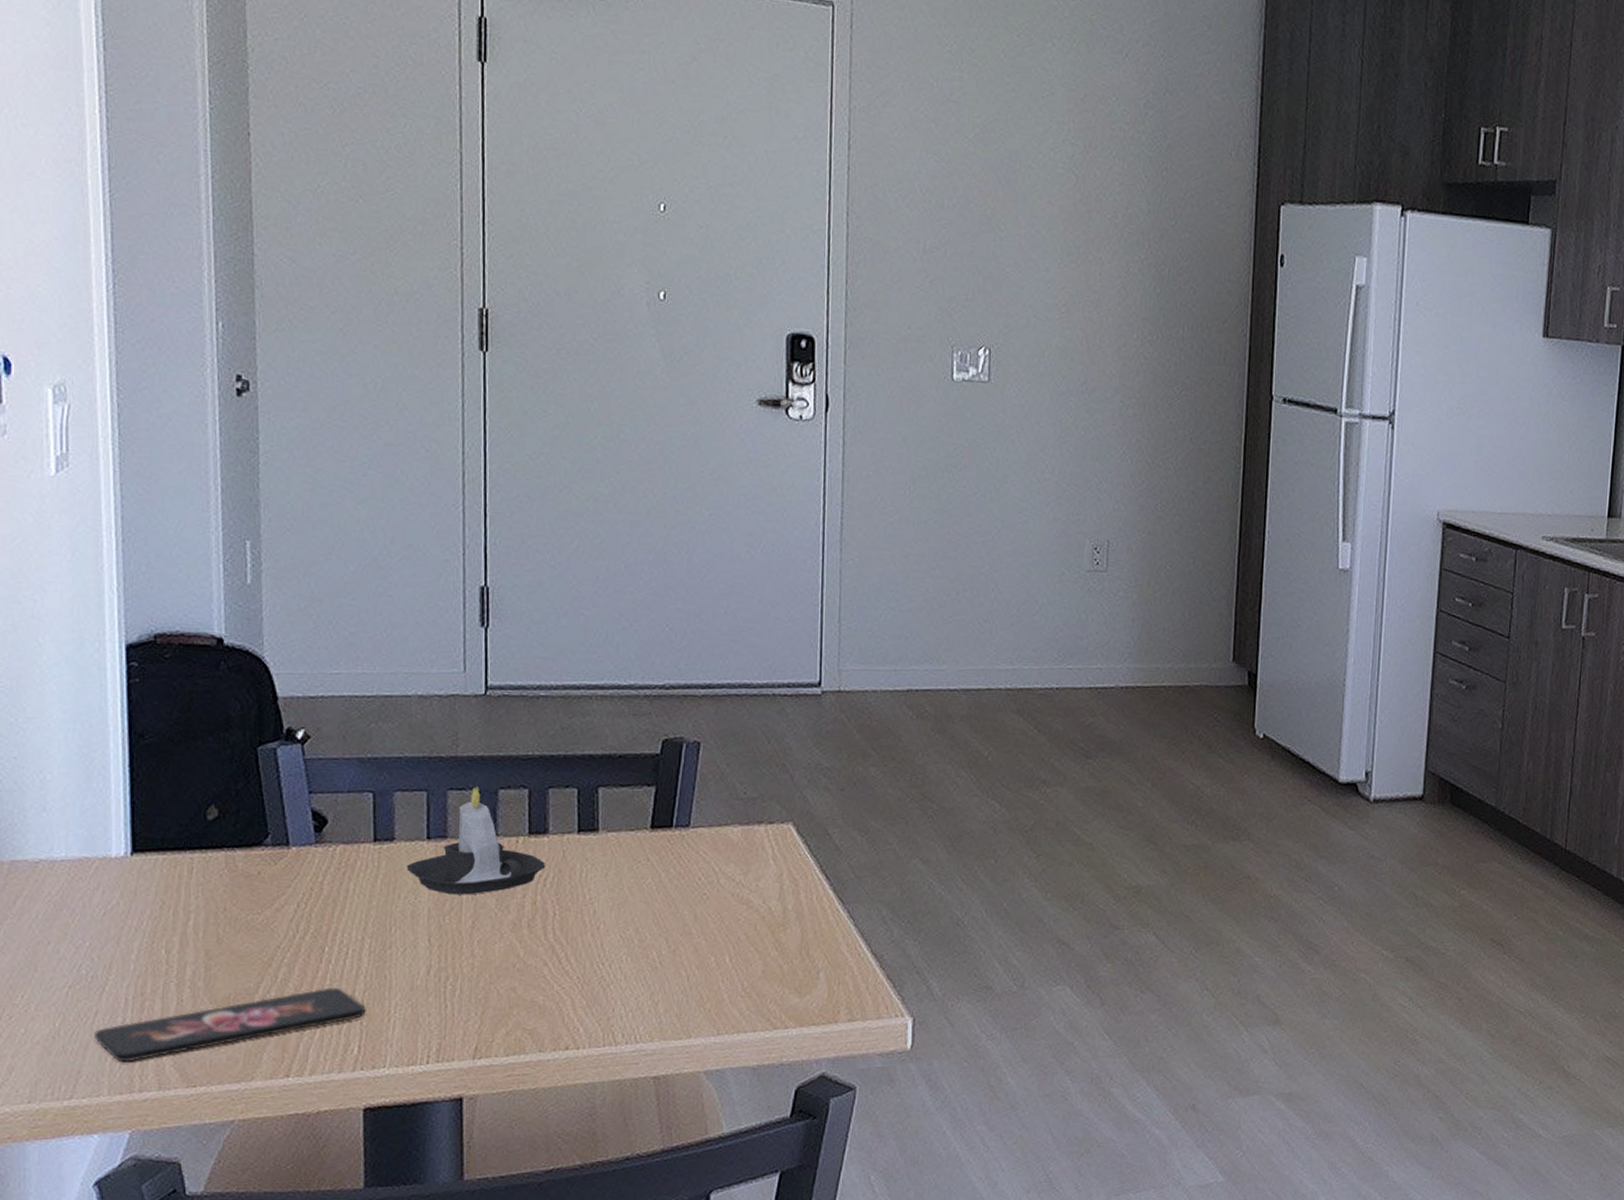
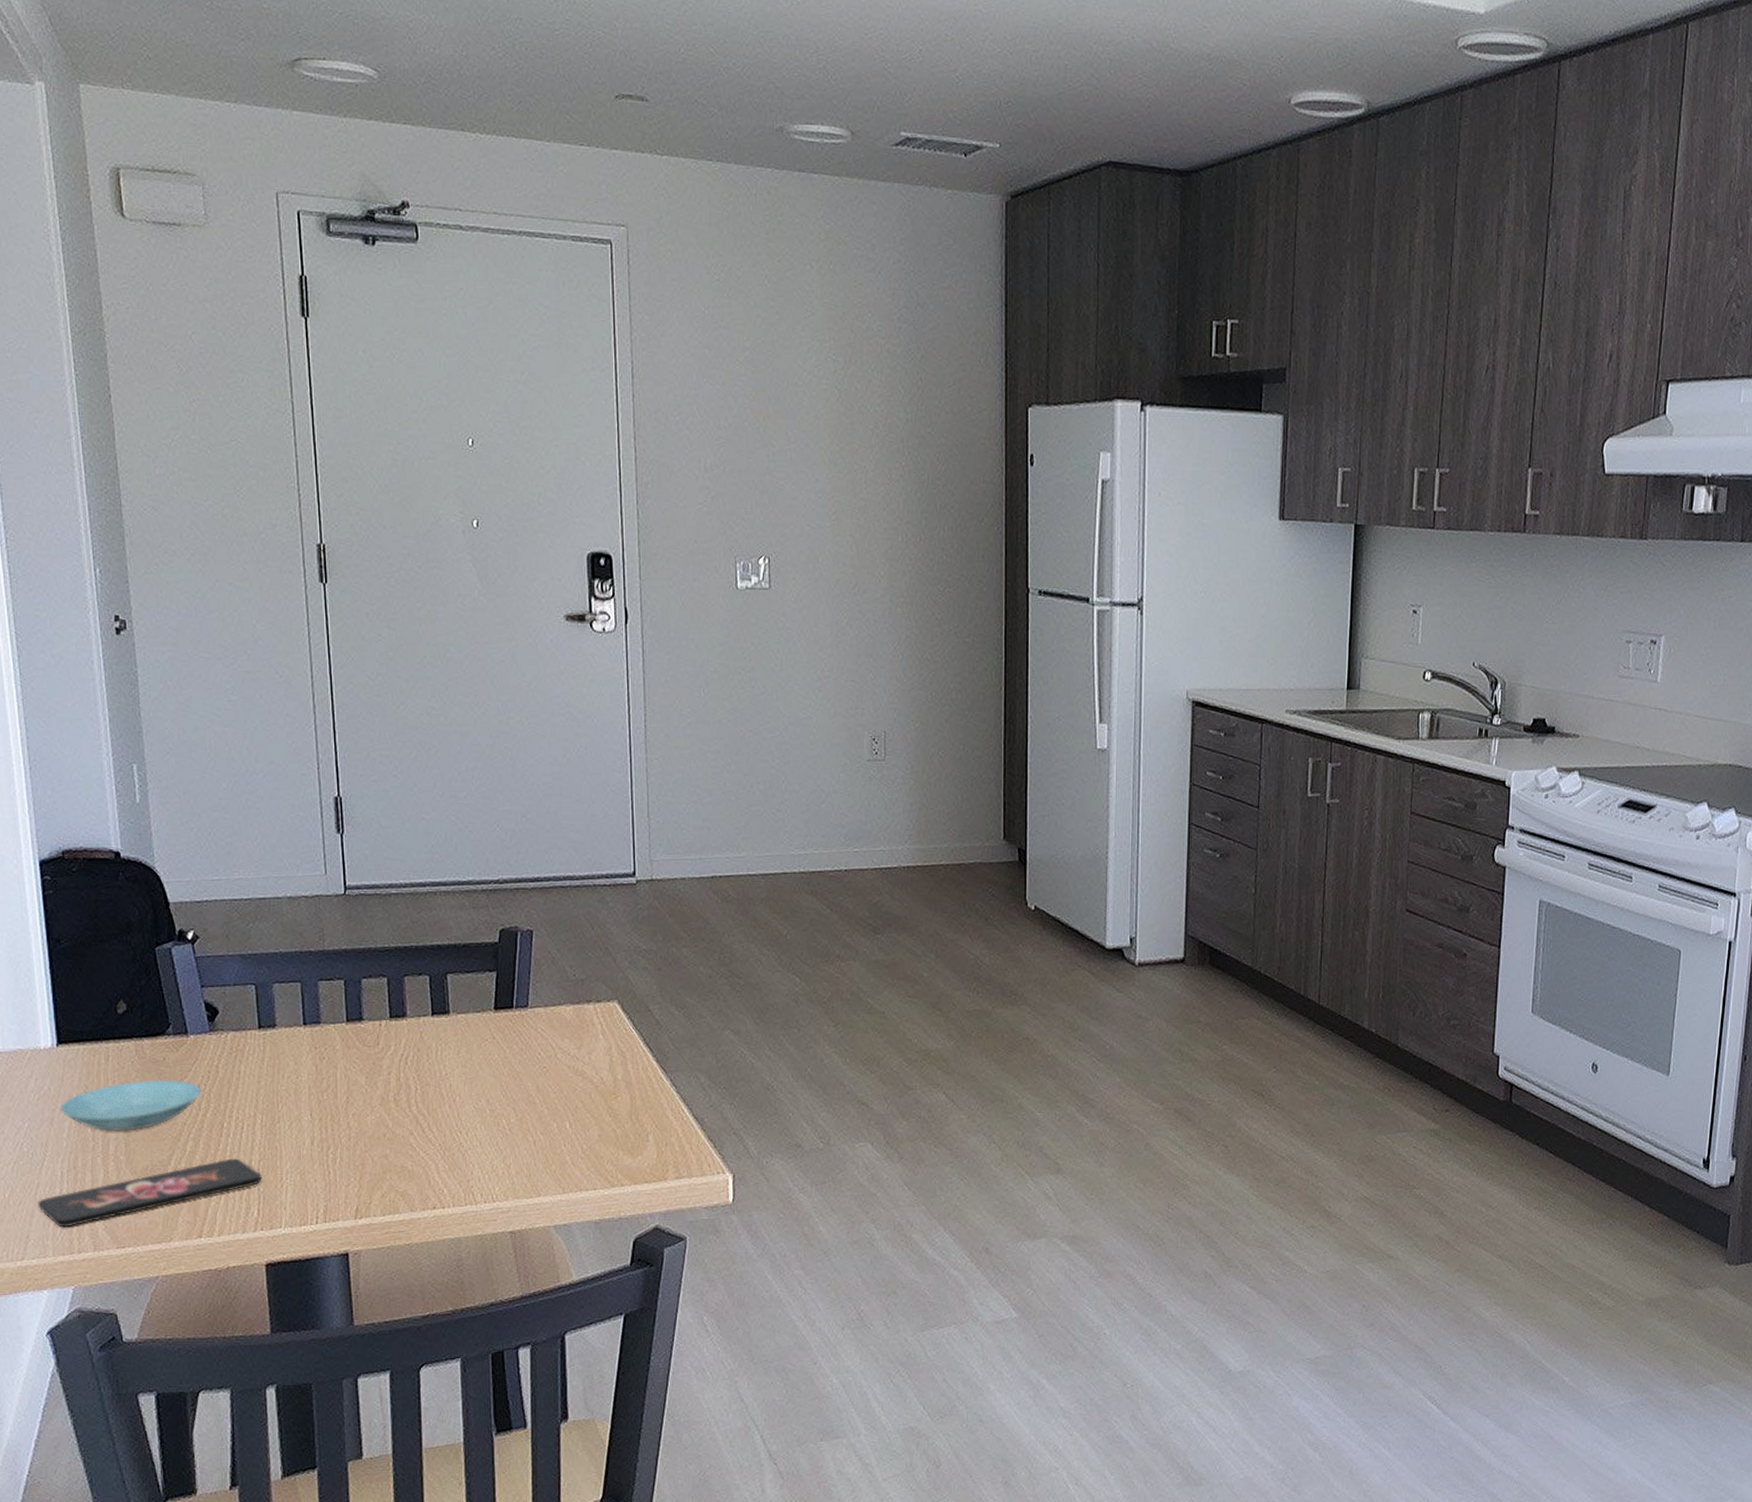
saucer: none [130,897,301,954] -> present [60,1081,201,1131]
candle: present [406,785,546,895] -> none [288,975,407,1074]

